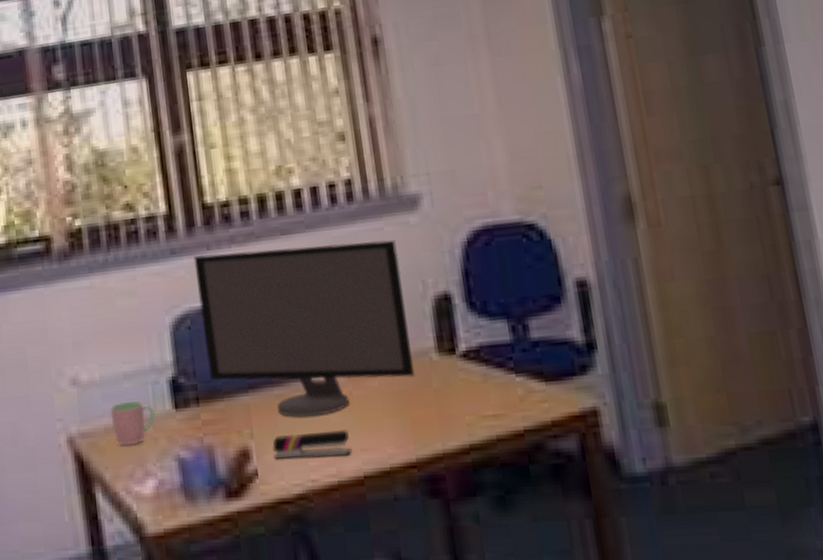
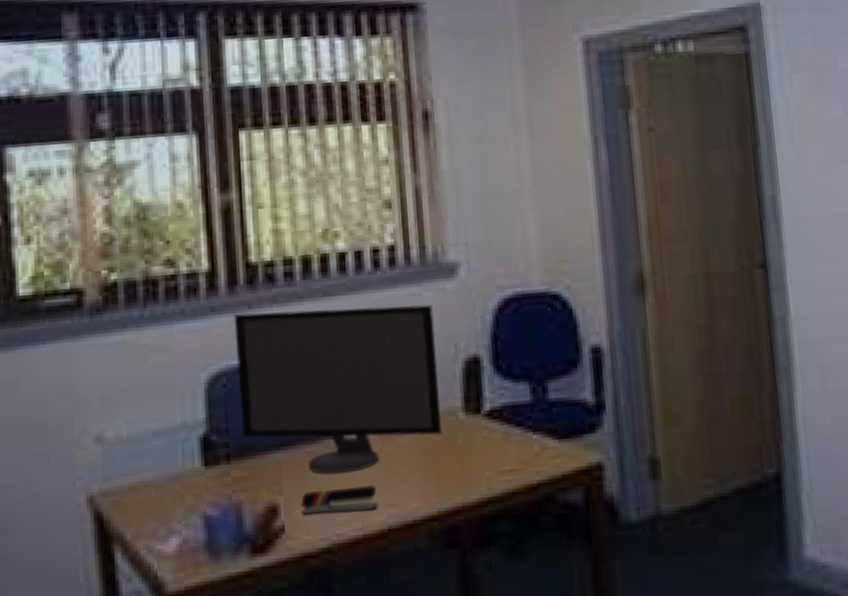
cup: present [110,400,156,446] -> none [136,457,184,505]

